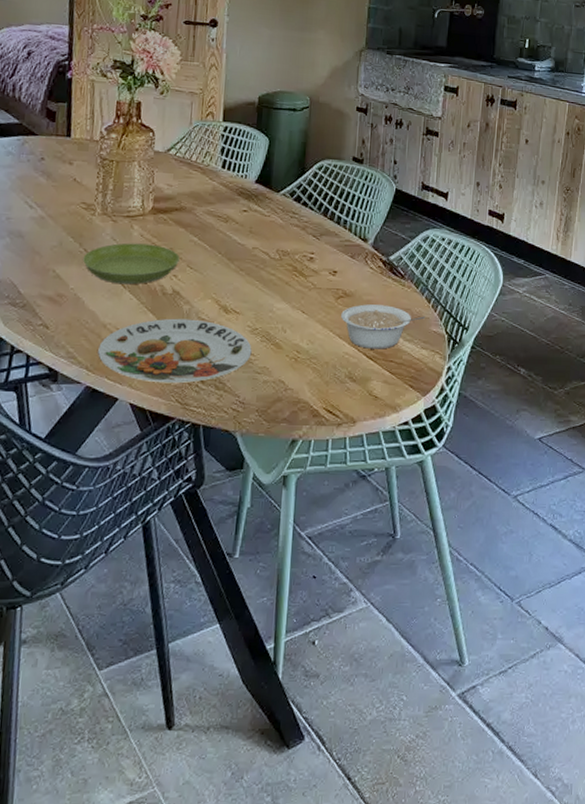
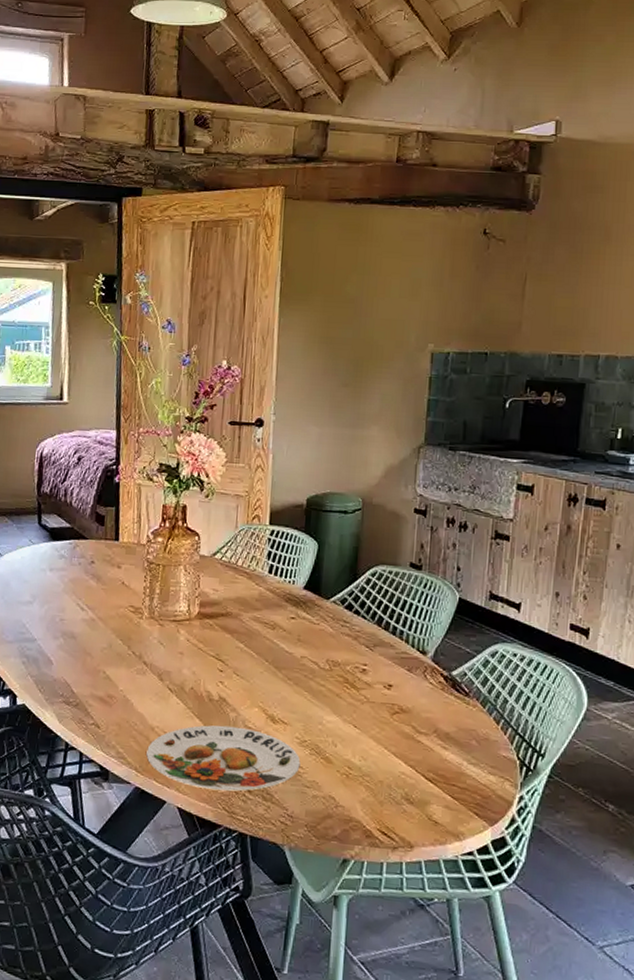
saucer: present [83,243,180,285] -> none [131,647,226,689]
legume: present [341,304,426,349] -> none [397,722,494,772]

